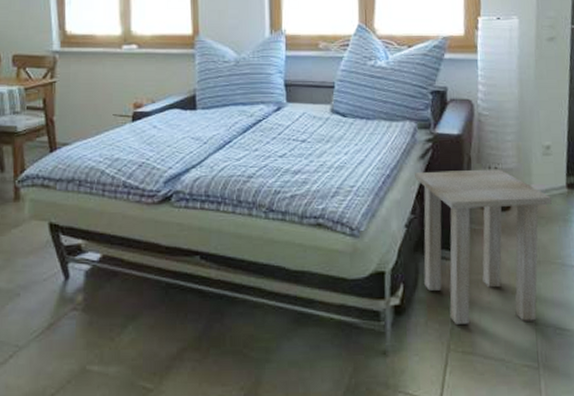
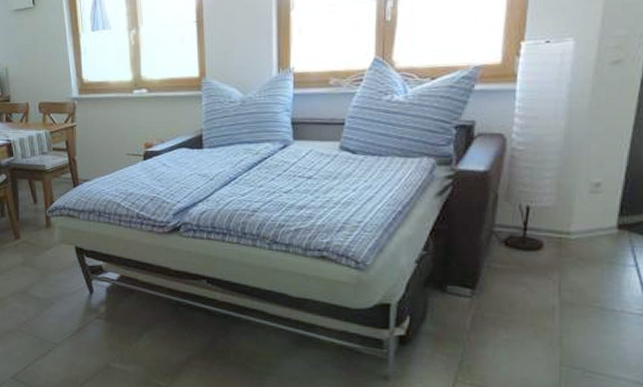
side table: present [415,169,552,324] -> none [430,207,595,362]

